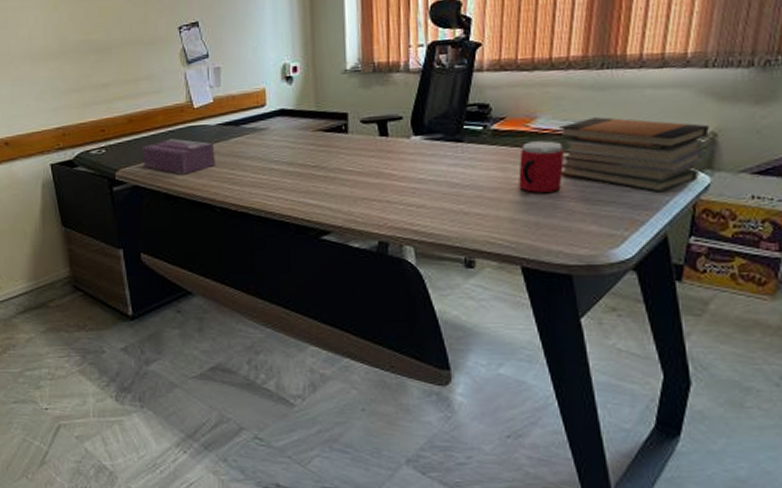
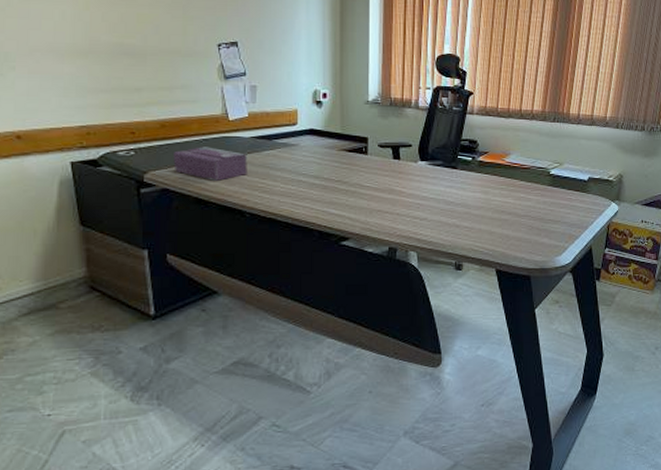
mug: present [518,140,565,193] -> none [496,172,528,212]
book stack: present [558,117,709,193] -> none [524,157,618,215]

